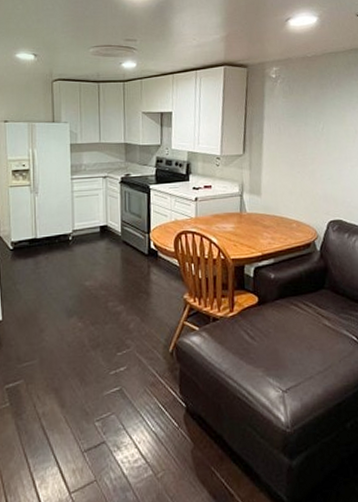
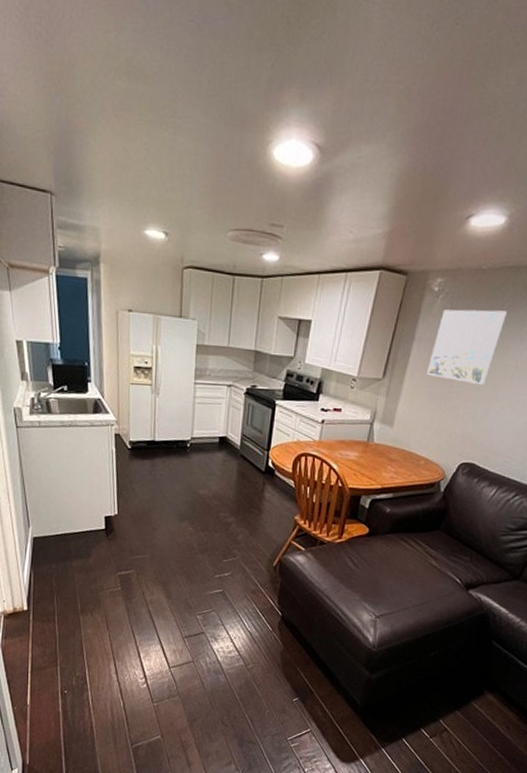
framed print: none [280,87,337,149] -> present [427,309,507,385]

